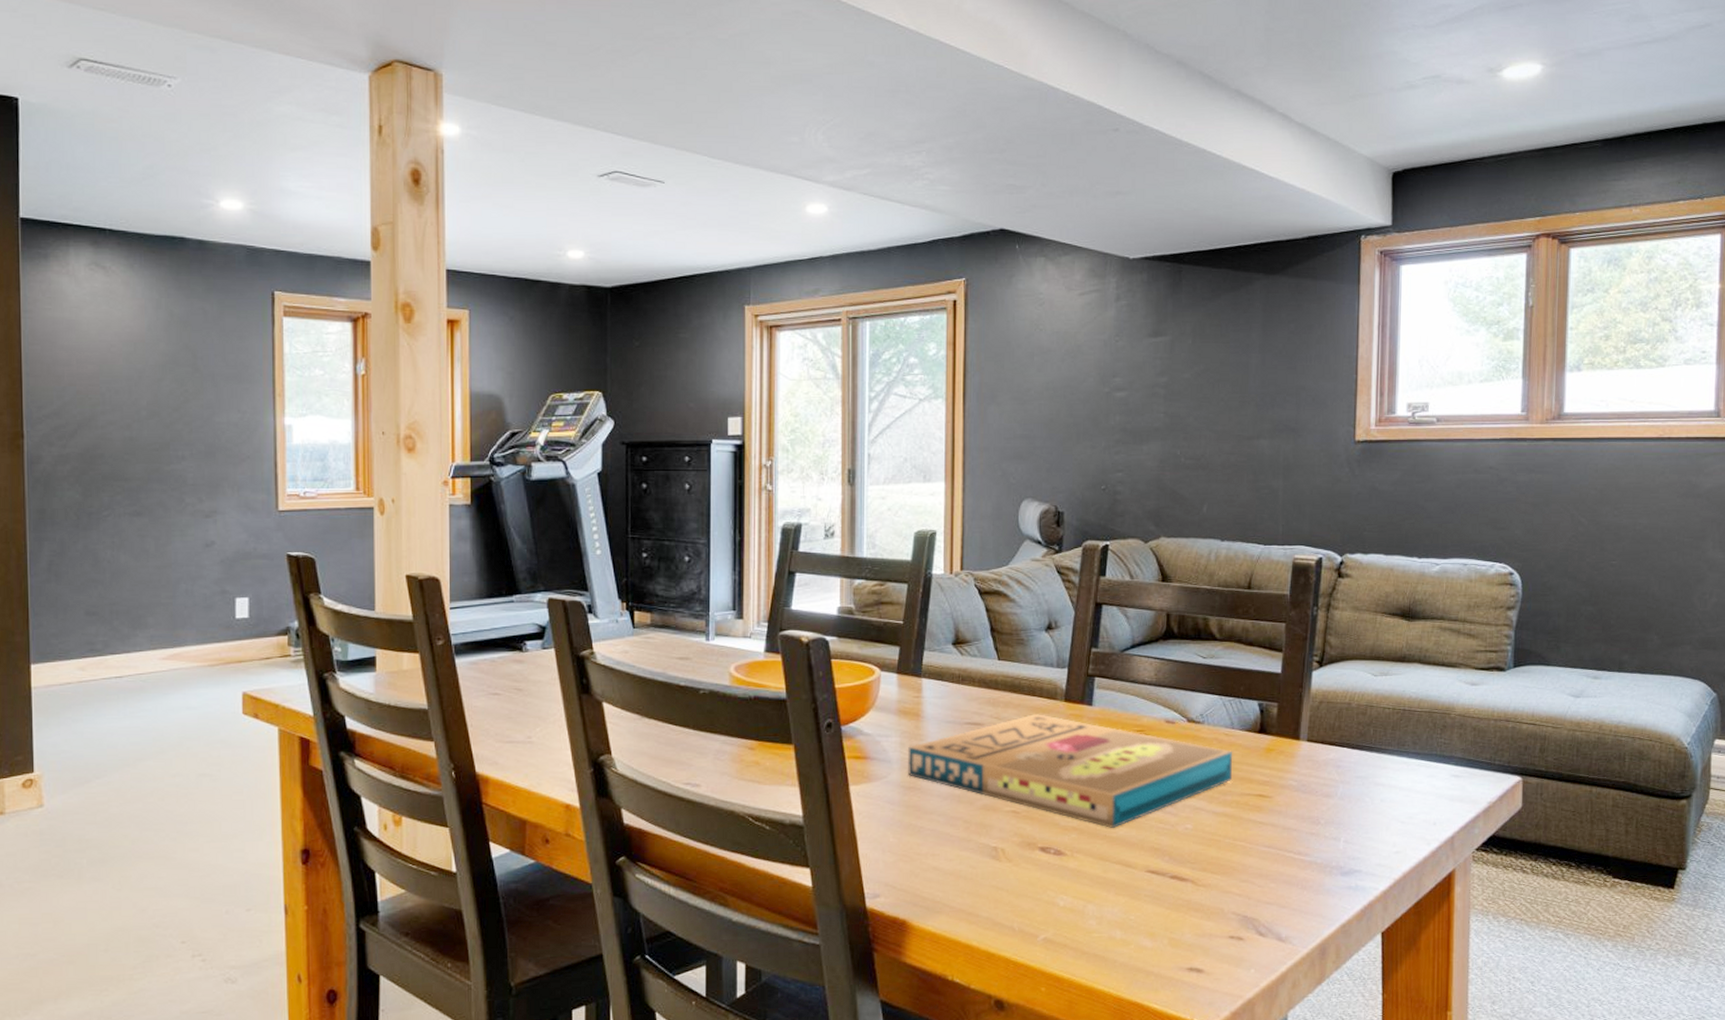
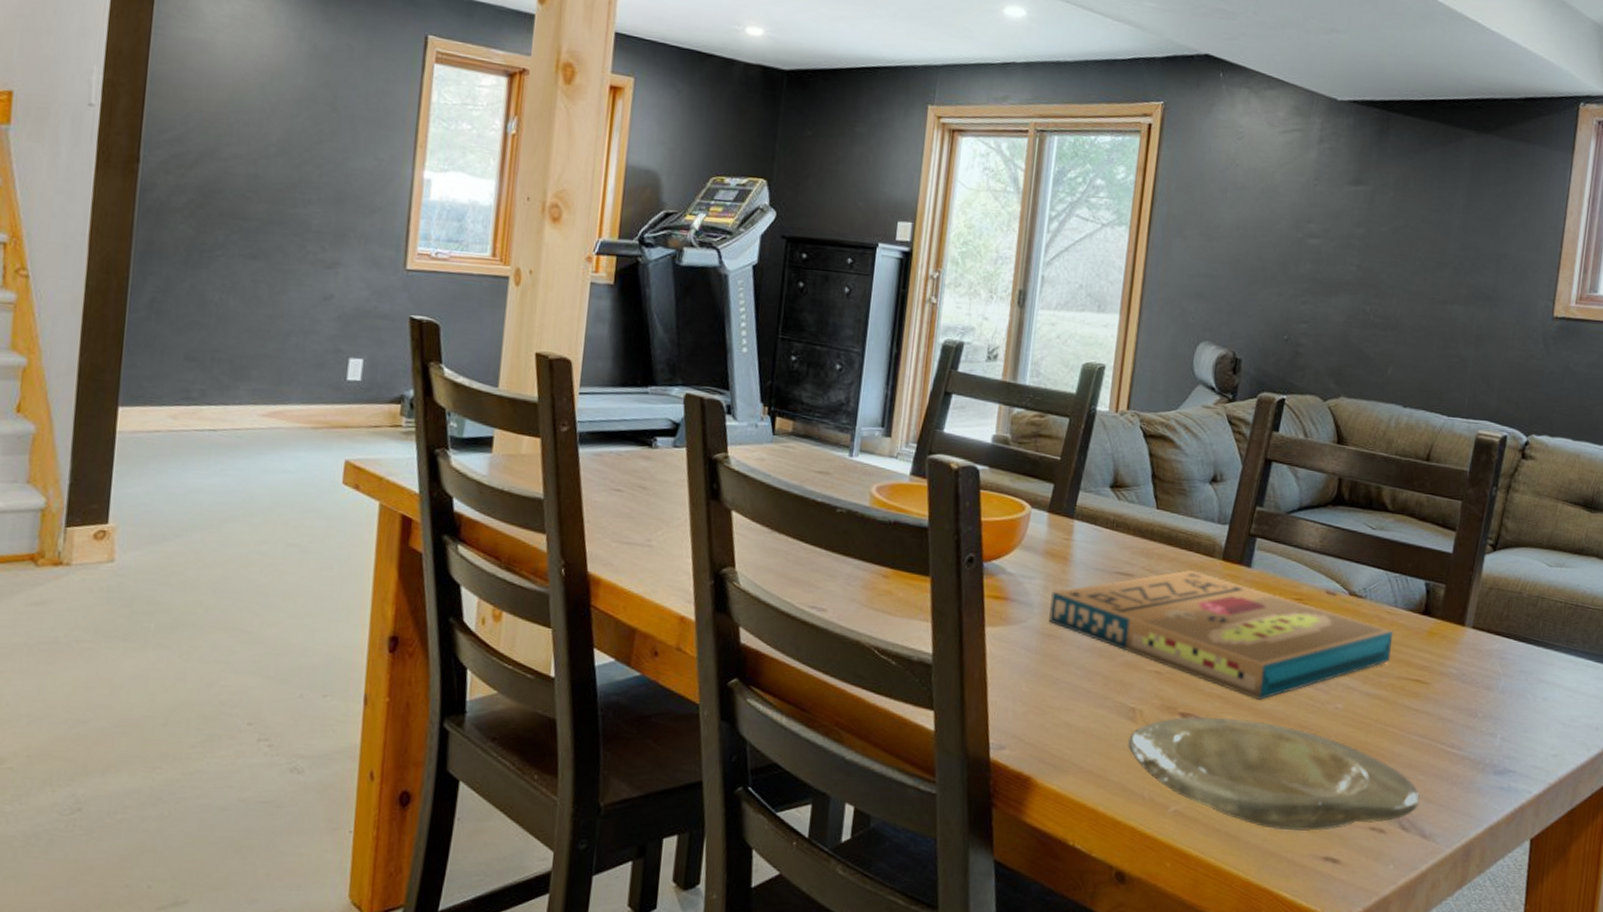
plate: none [993,847,1273,947] -> present [1127,716,1420,831]

